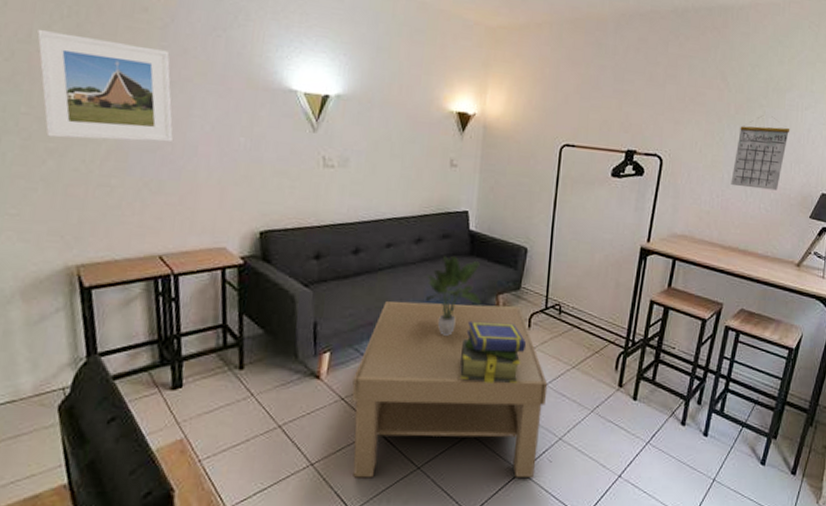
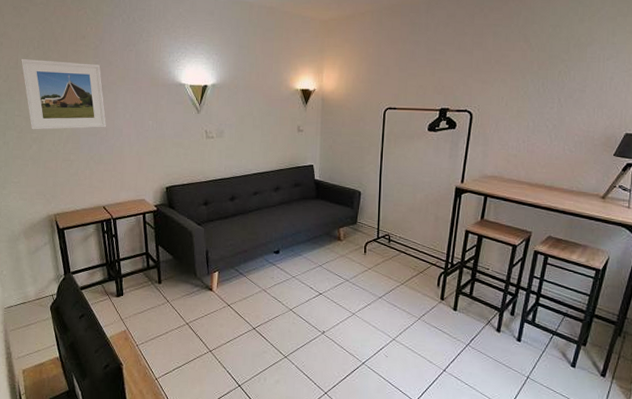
coffee table: present [351,301,548,478] -> none [235,234,382,368]
potted plant: present [424,255,481,336] -> none [283,199,326,260]
stack of books: present [459,321,526,384] -> none [313,248,363,297]
calendar: present [731,116,790,191] -> none [536,69,592,134]

